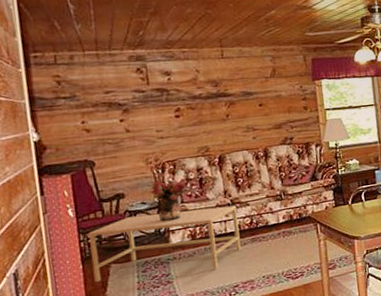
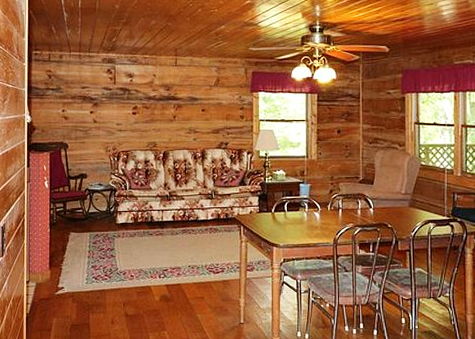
coffee table: present [89,205,241,283] -> none [57,195,174,251]
bouquet: present [150,180,186,222] -> none [106,166,134,203]

